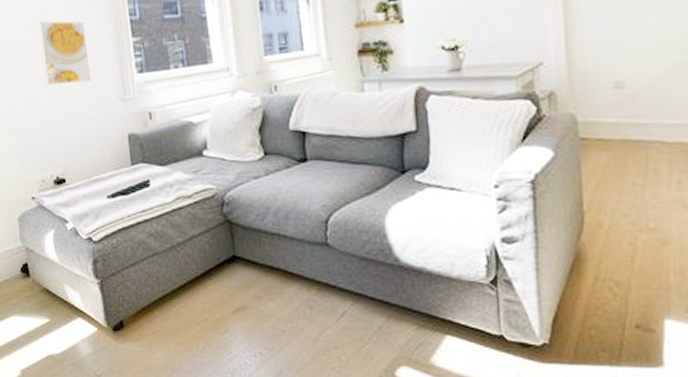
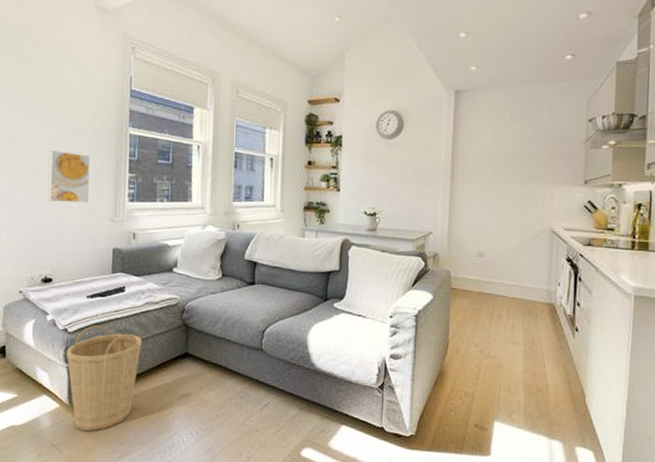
basket: none [95,231,180,357] -> present [67,325,142,431]

